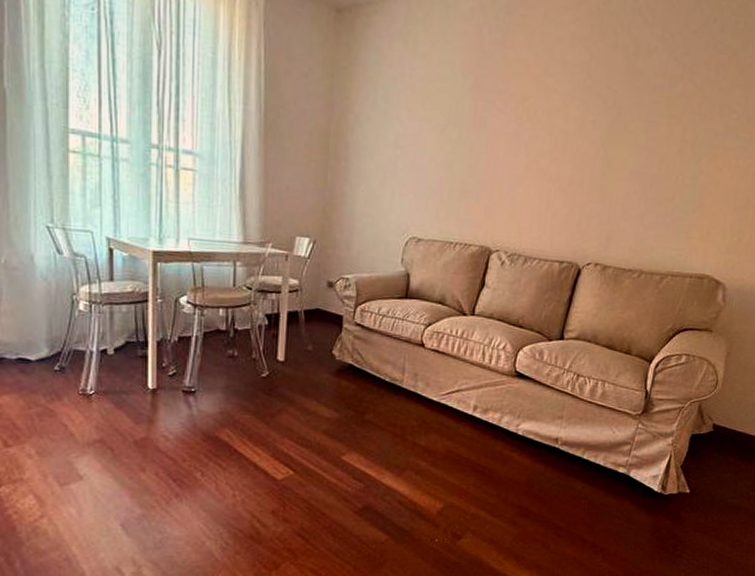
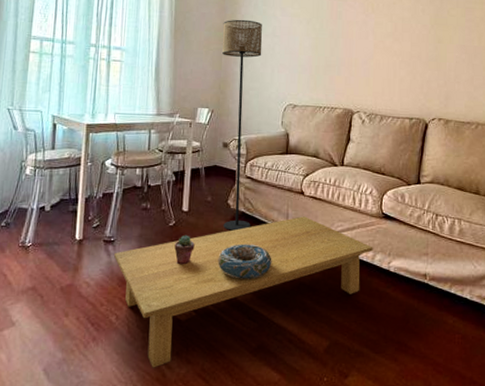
coffee table: none [196,371,501,526] -> present [114,216,373,368]
potted succulent: none [268,387,293,421] -> present [174,234,195,265]
decorative bowl: none [319,400,384,438] -> present [217,244,272,279]
floor lamp: none [326,120,382,385] -> present [222,19,263,231]

